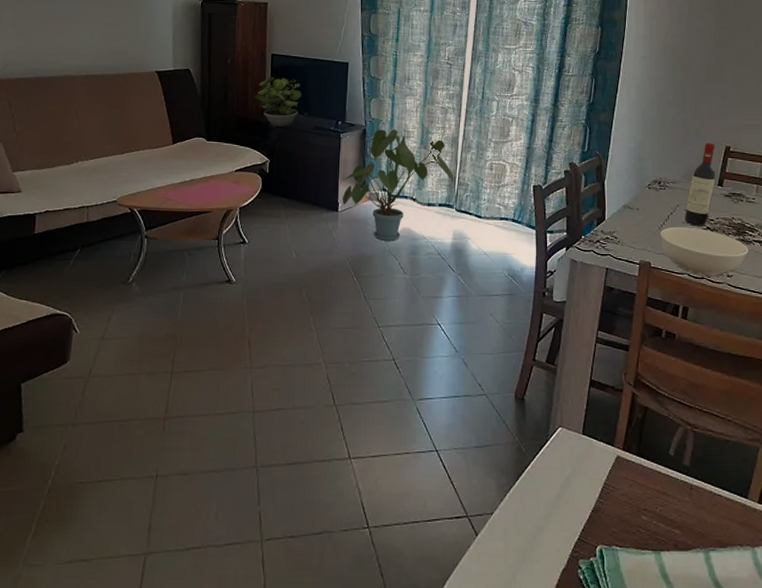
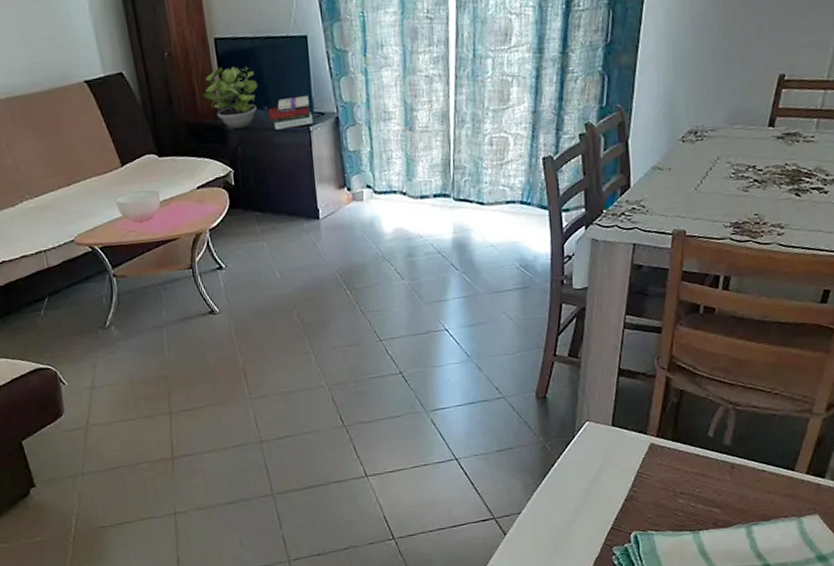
bowl: none [160,167,202,193] -> present [115,190,161,223]
books: none [307,108,345,134] -> present [268,95,314,130]
house plant: present [342,129,456,241] -> none [321,112,451,246]
bowl: present [660,226,749,277] -> none [697,182,805,239]
wine bottle: present [684,142,717,226] -> none [726,72,767,180]

